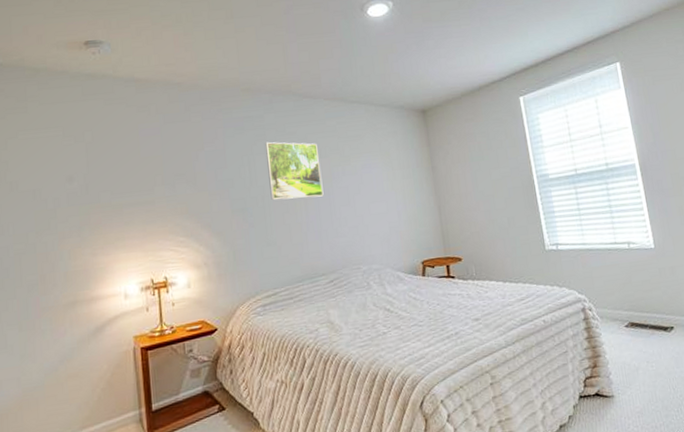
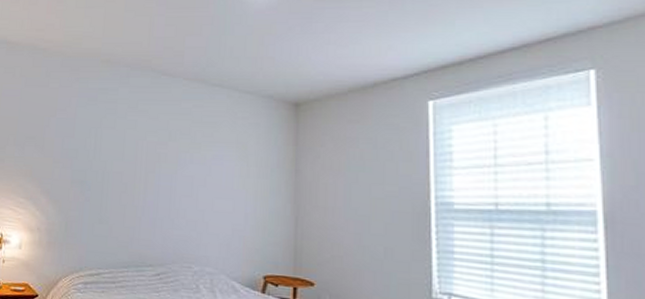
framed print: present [265,141,324,200] -> none [111,116,168,182]

